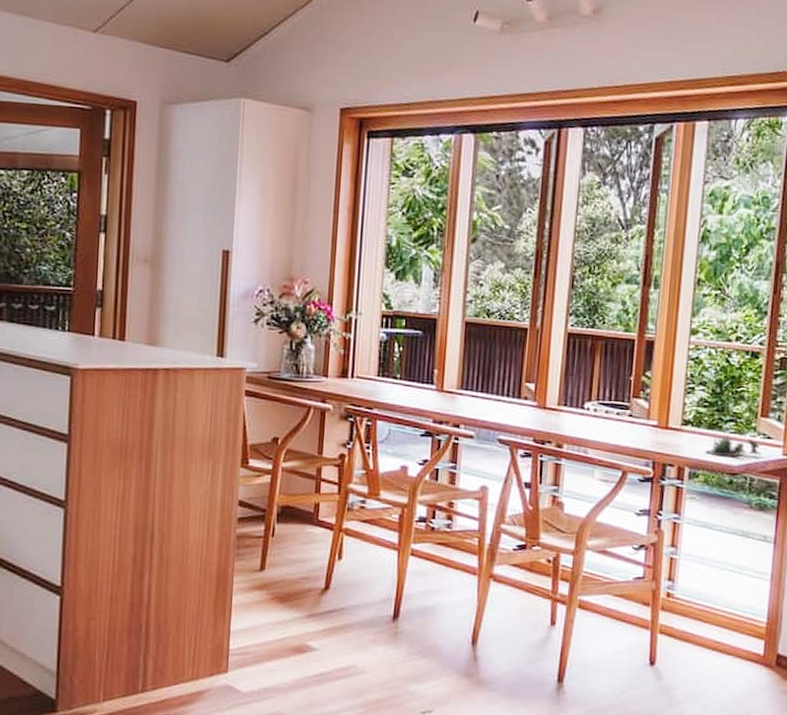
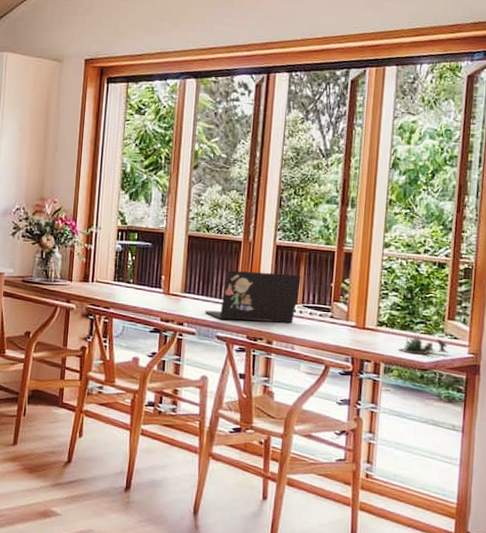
laptop: none [485,363,596,424] -> present [205,270,301,324]

